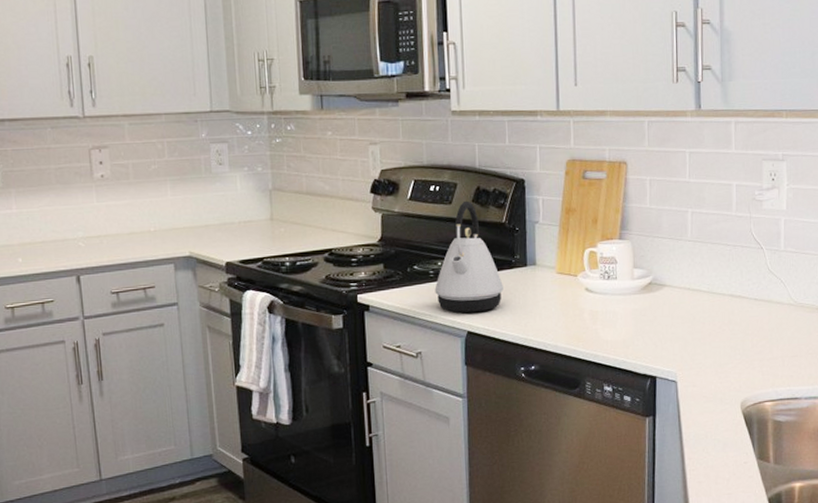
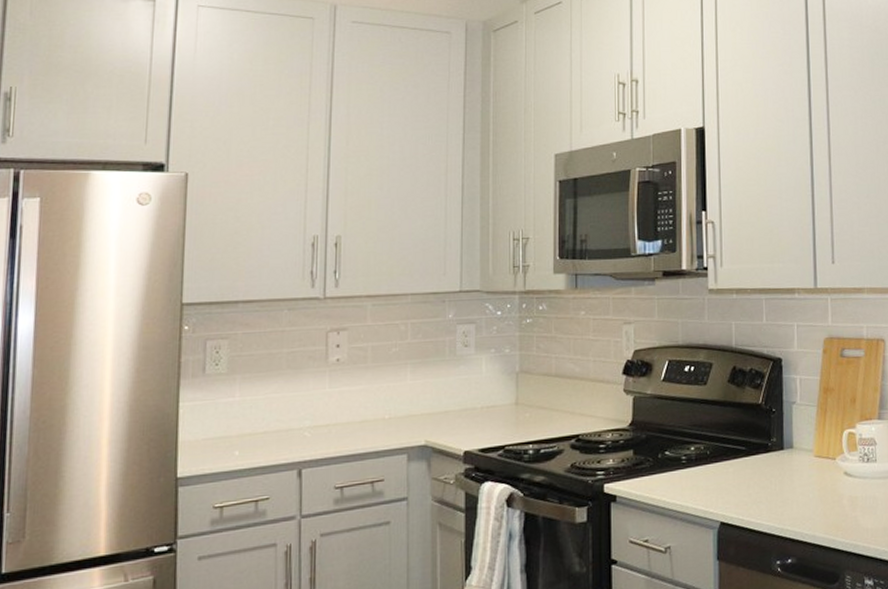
kettle: present [434,201,503,313] -> none [686,382,759,502]

